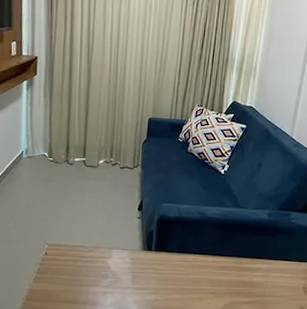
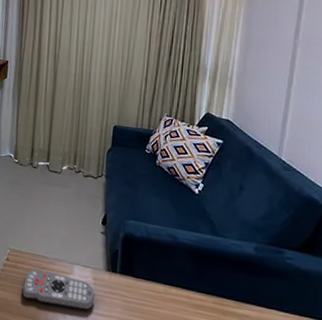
remote control: none [62,259,133,288] -> present [22,268,95,311]

